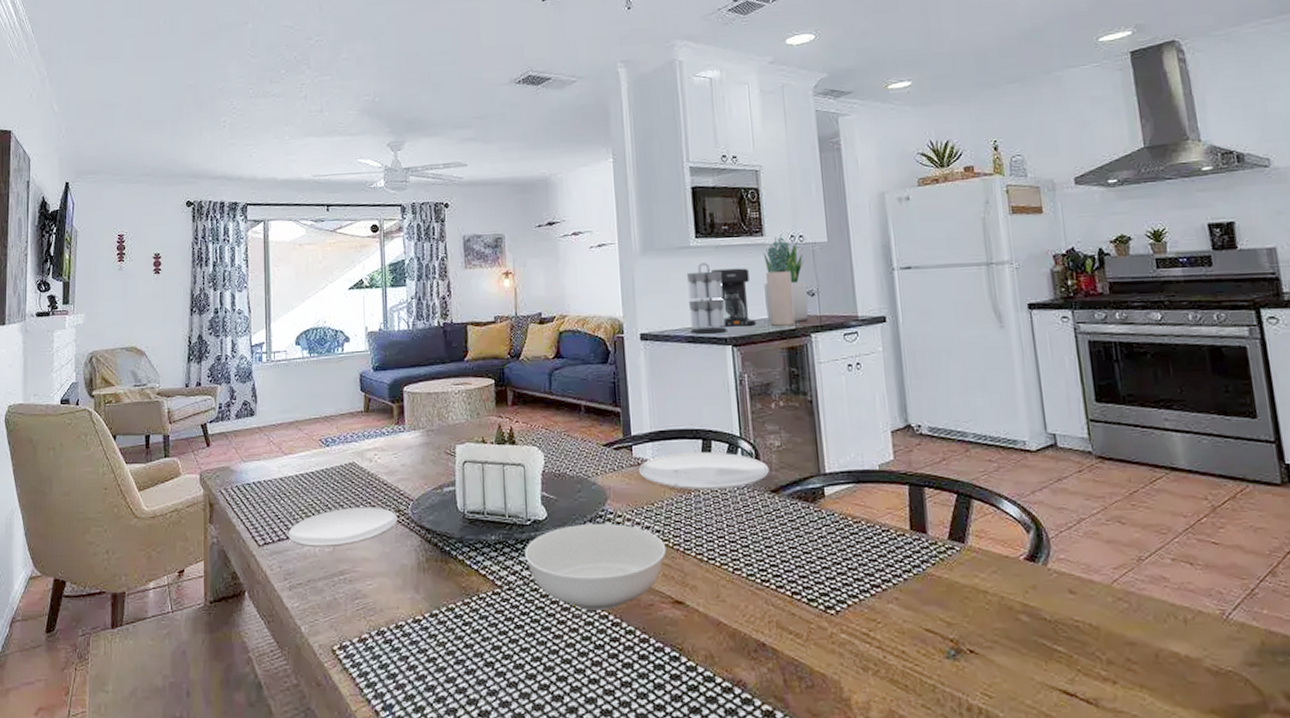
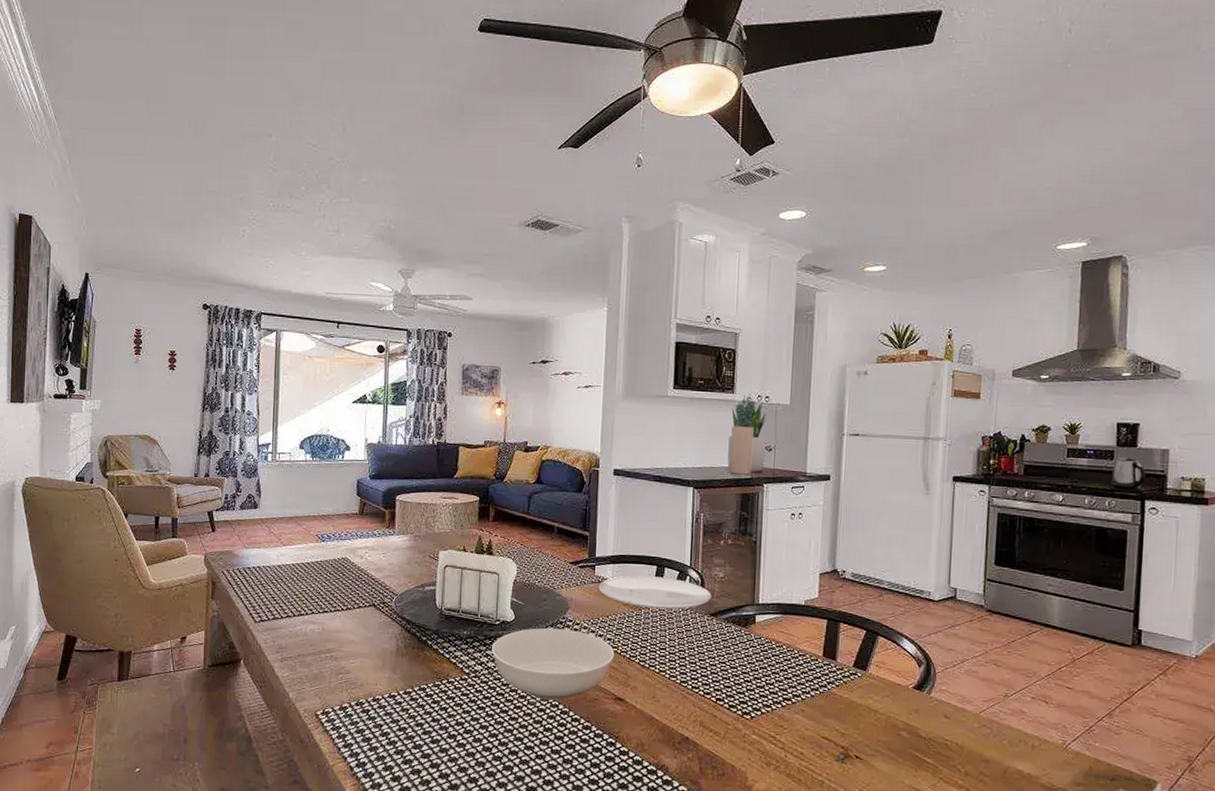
plate: present [288,507,398,548] -> none [282,596,383,629]
spice rack: present [686,263,727,334] -> none [658,412,693,476]
coffee maker: present [708,268,756,327] -> none [680,419,717,473]
kettle: none [1213,262,1255,303] -> present [1111,457,1146,493]

